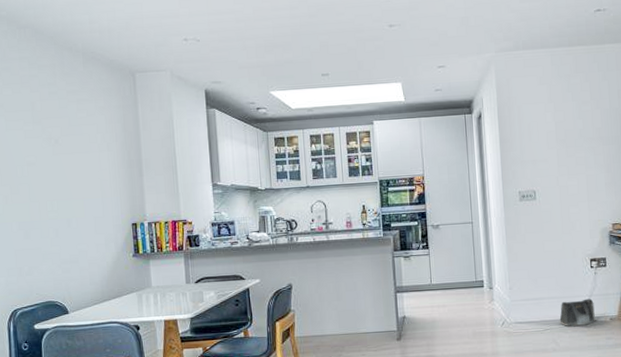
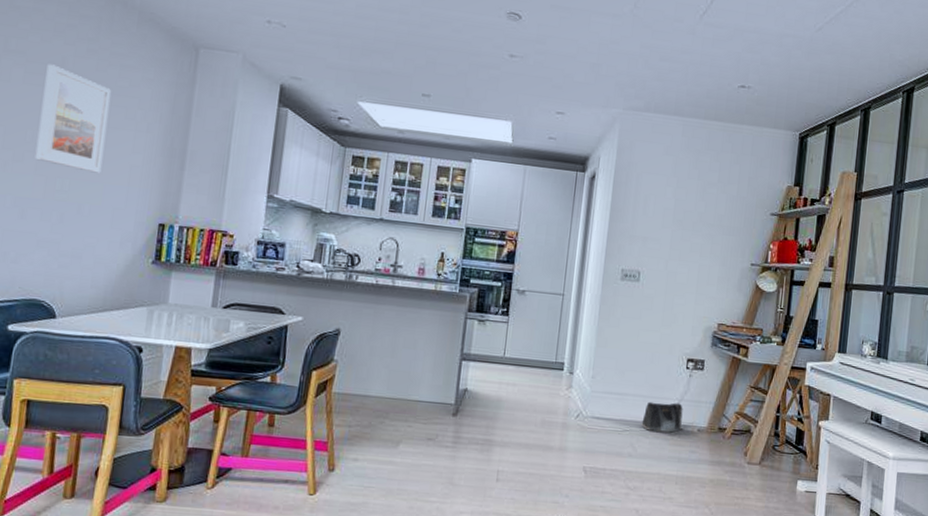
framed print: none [21,110,79,192] -> present [35,64,112,173]

